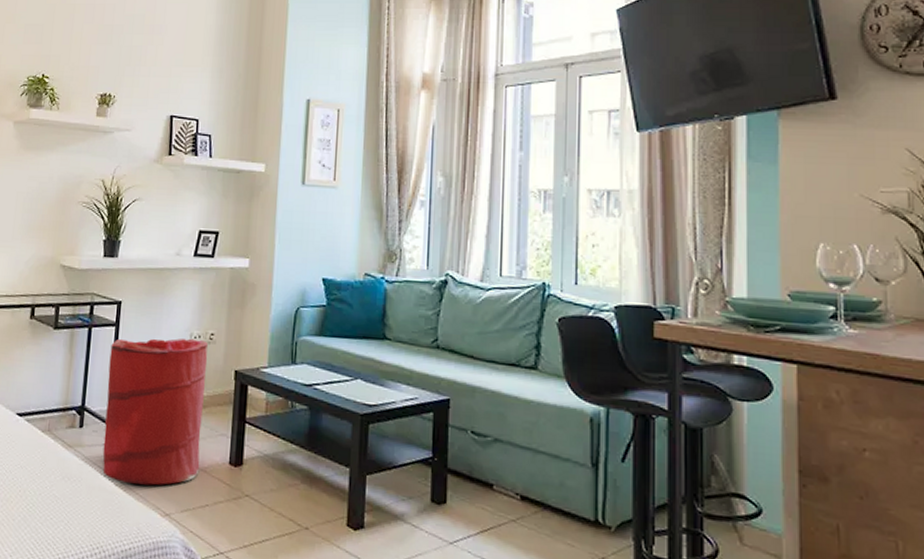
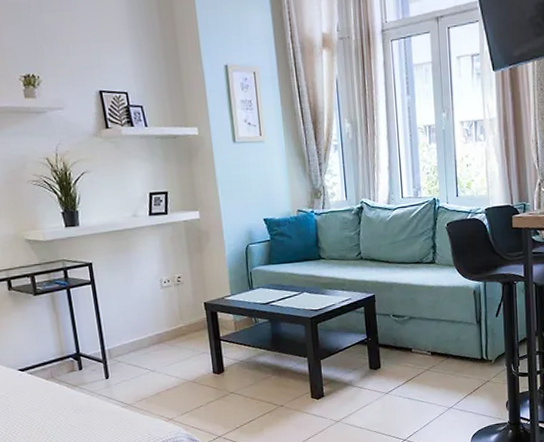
laundry hamper: present [102,338,208,486] -> none [91,283,190,404]

